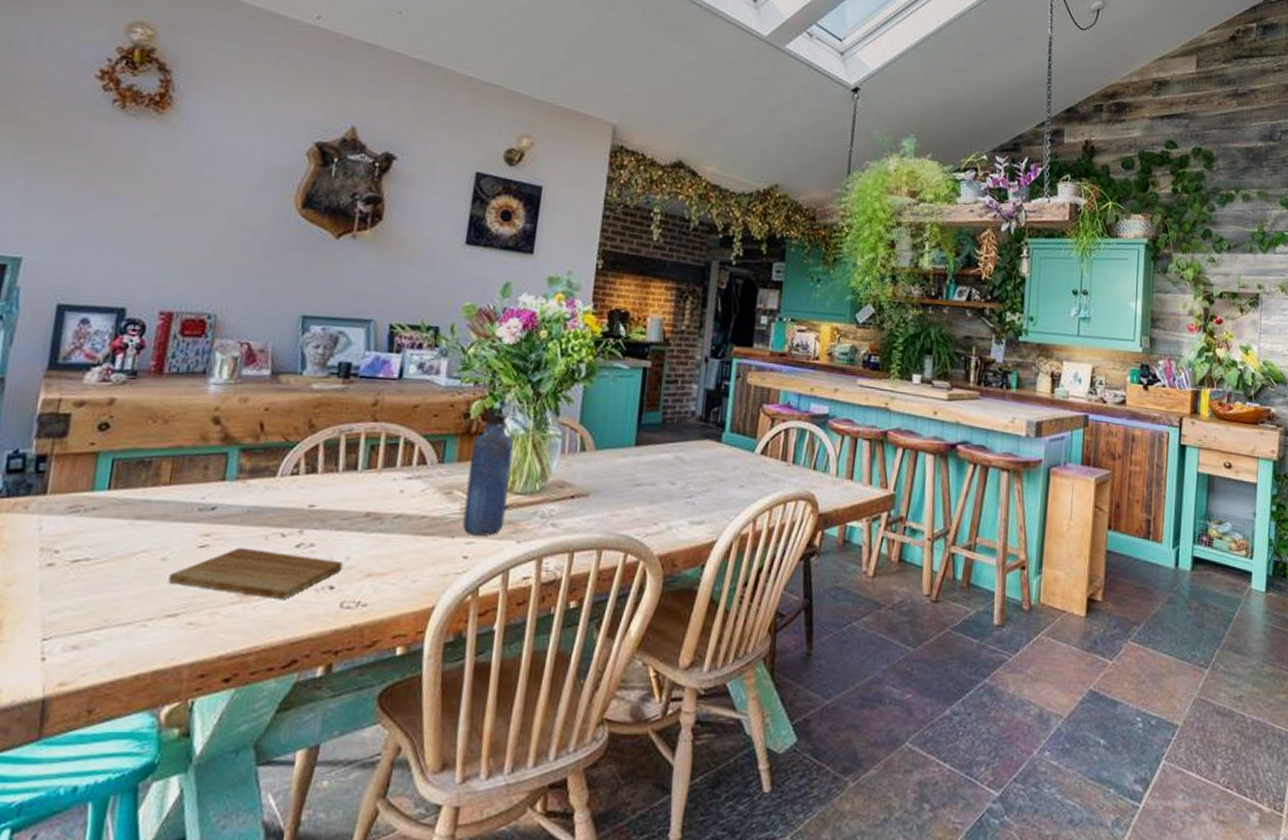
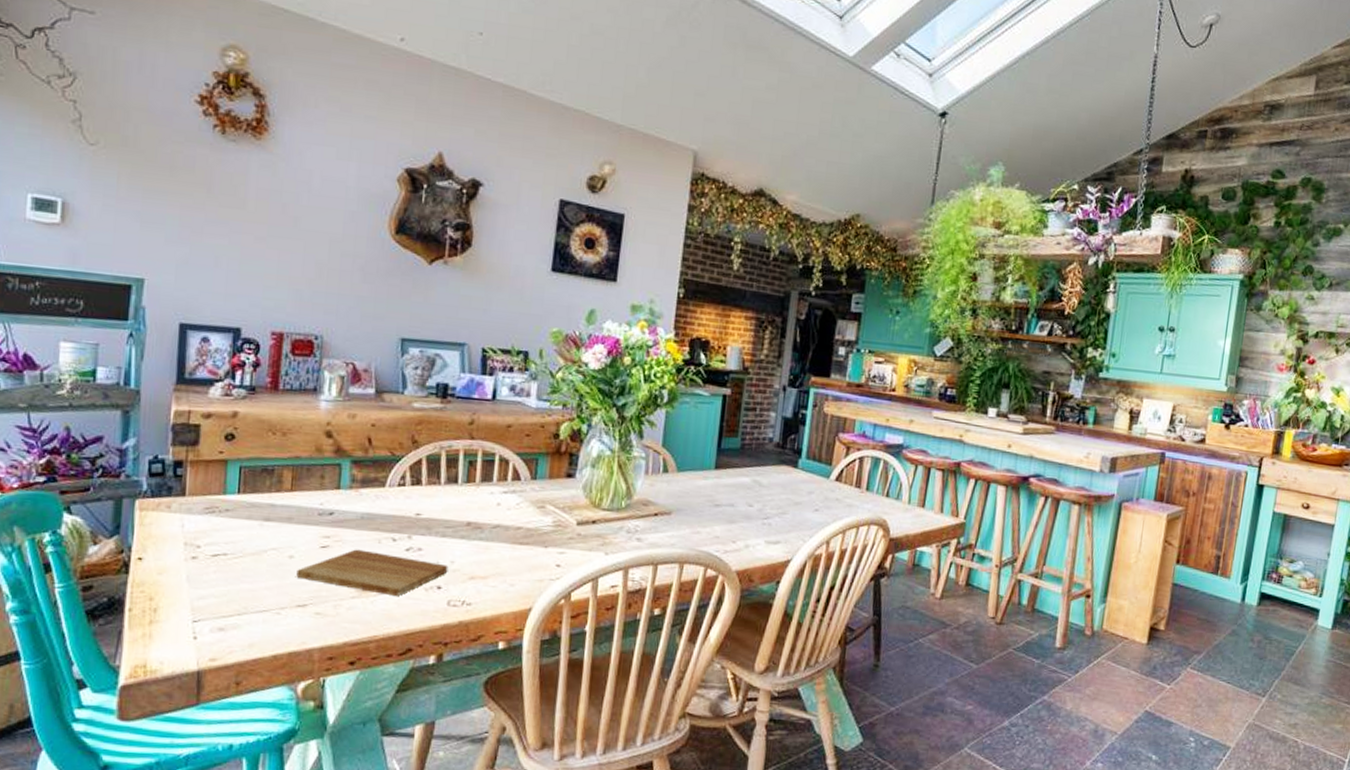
water bottle: present [462,407,513,536] -> none [555,429,600,547]

